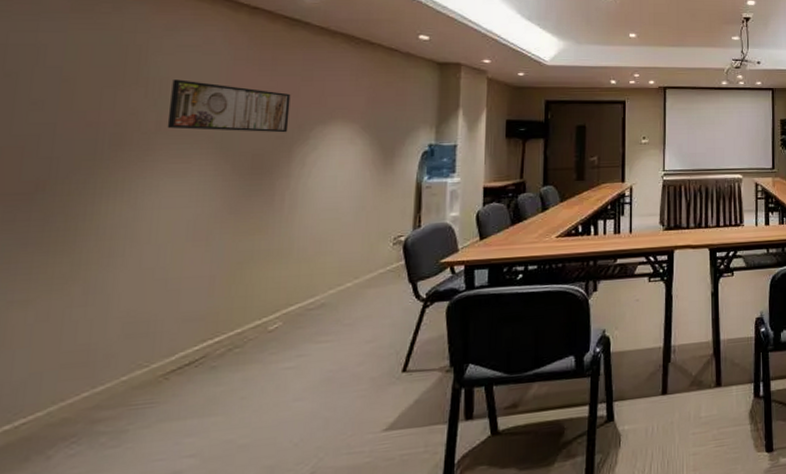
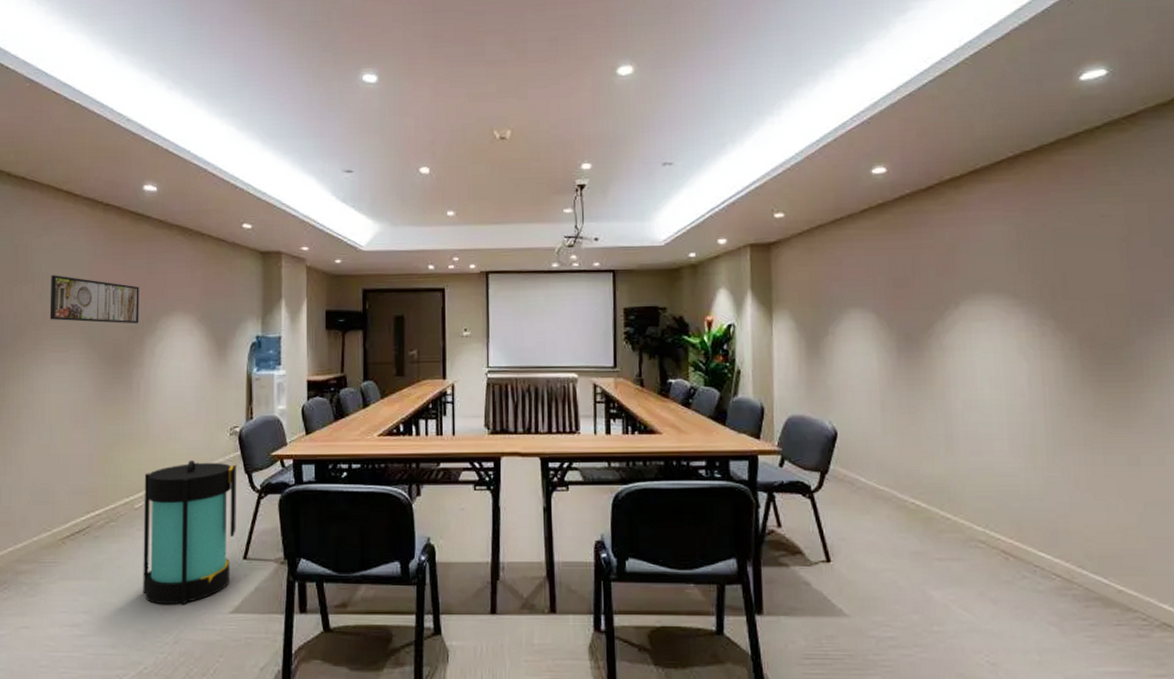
lantern: none [273,272,400,434] -> present [143,459,237,605]

